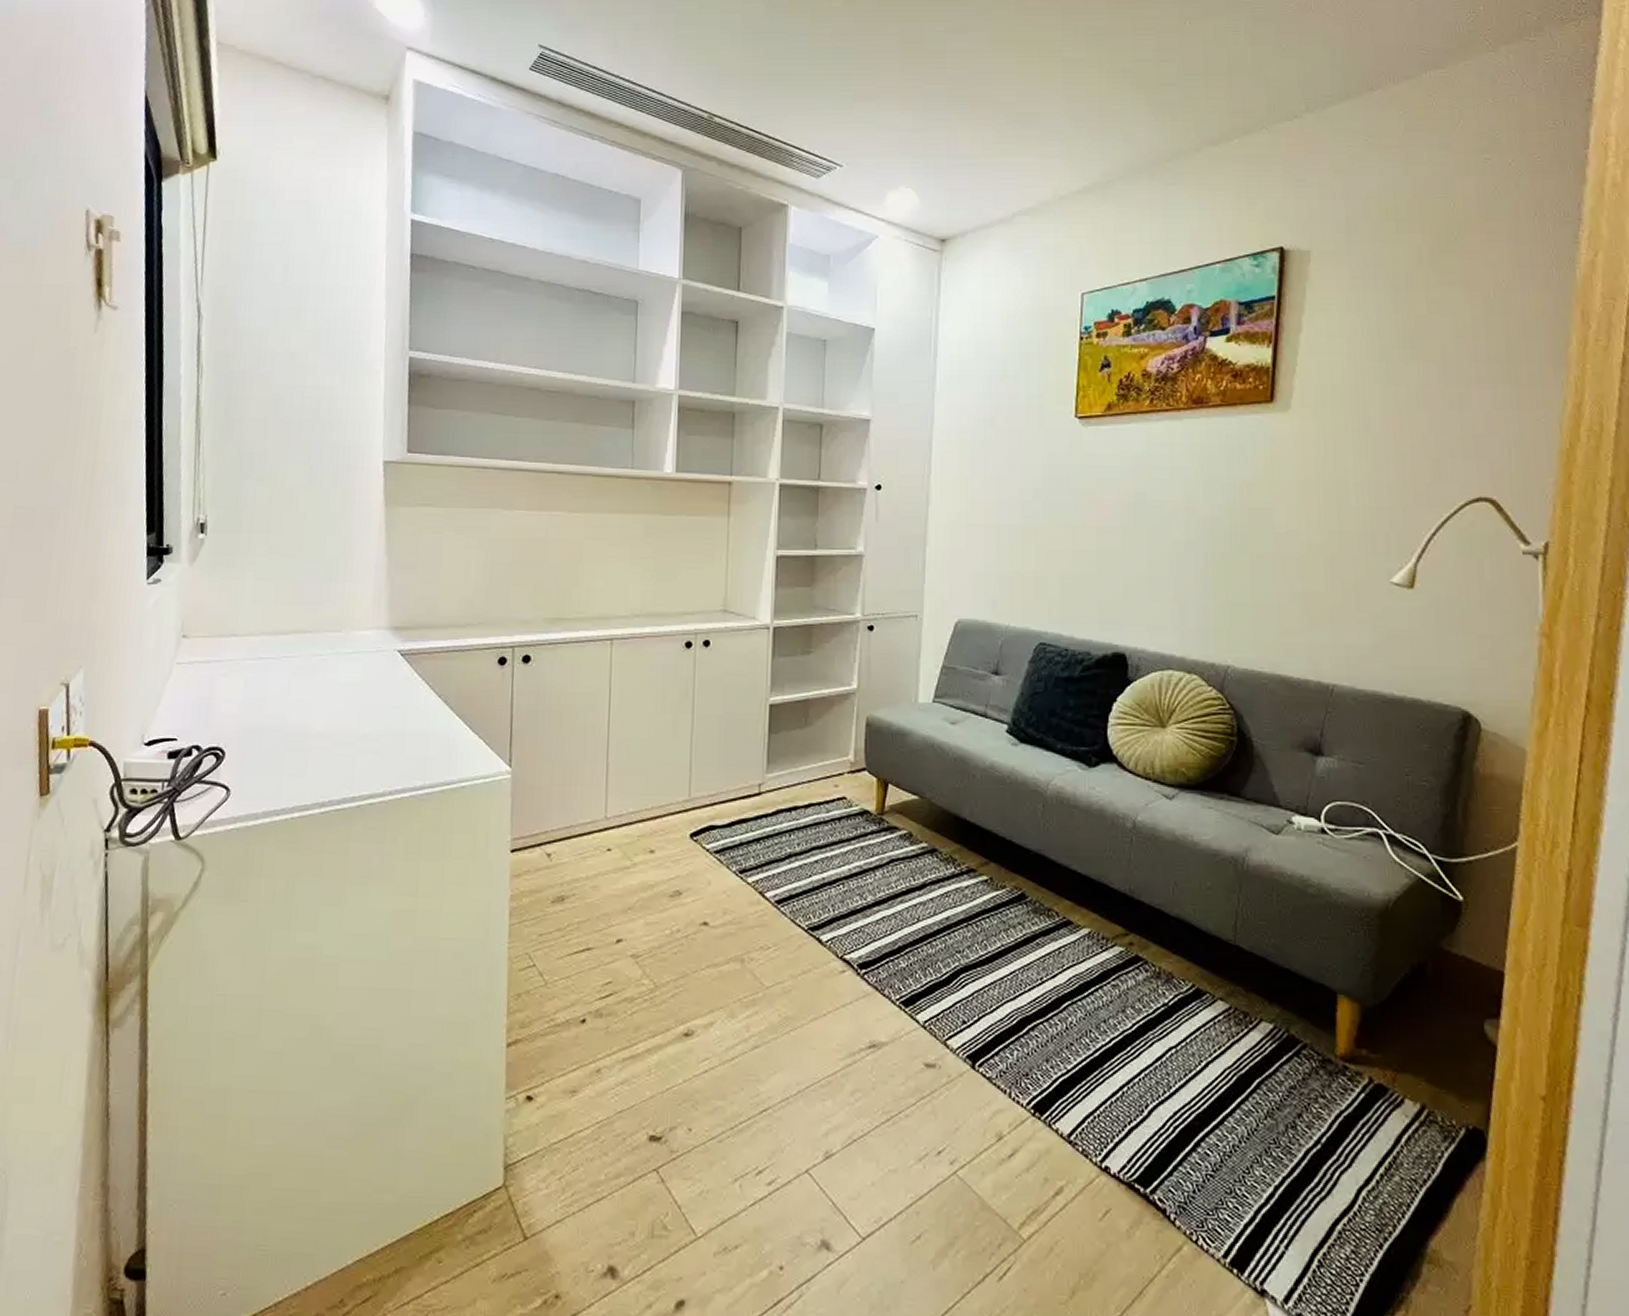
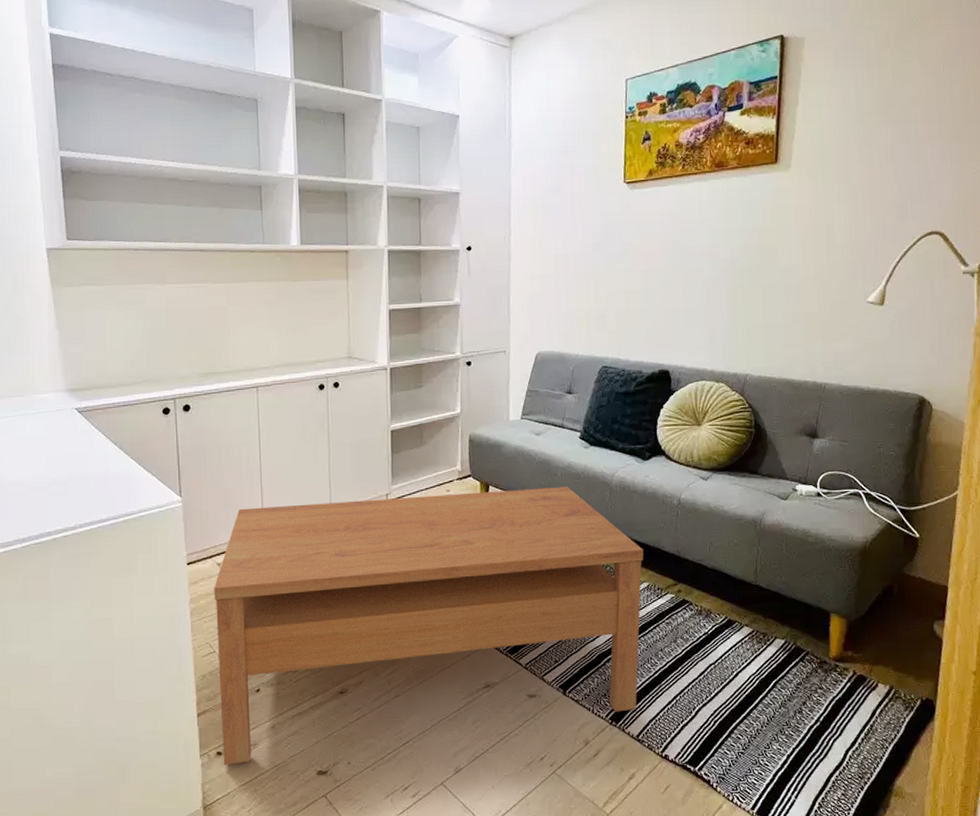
coffee table: none [533,787,1085,1115] -> present [214,486,644,766]

